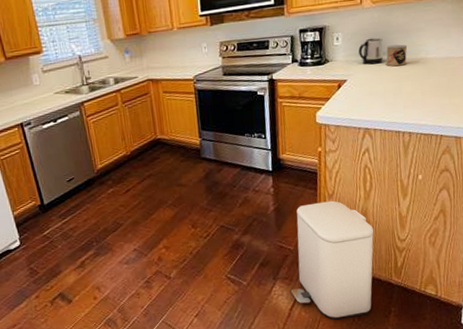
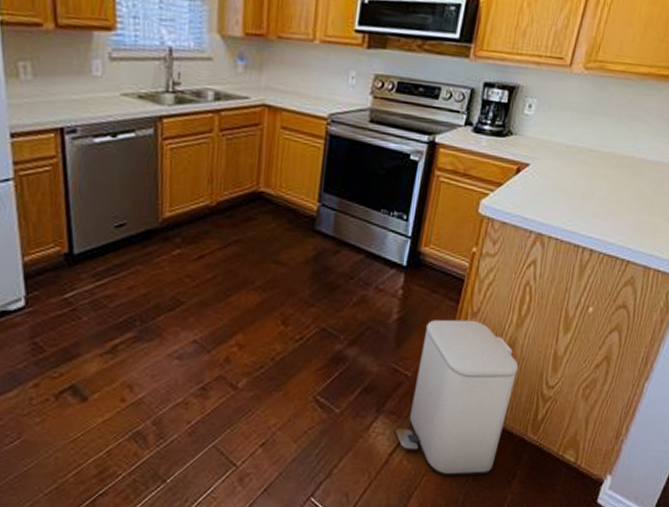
kettle: present [358,37,384,65] -> none [552,114,586,152]
tin can: present [386,44,408,67] -> none [582,130,615,161]

